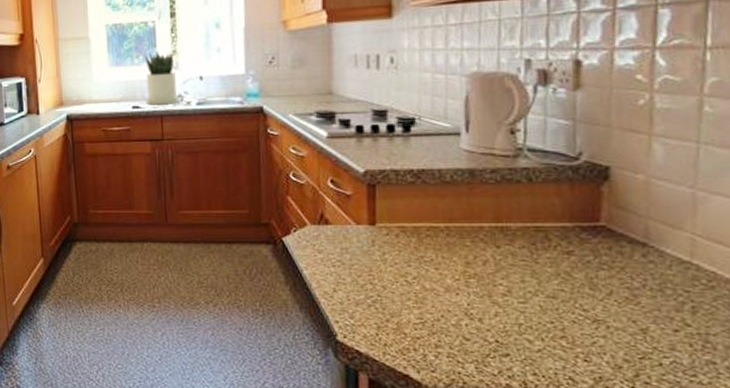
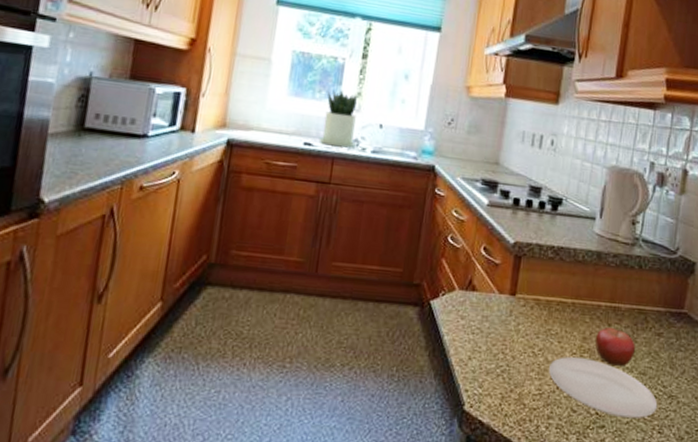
plate: none [428,282,579,347] -> present [549,356,658,419]
fruit: none [481,249,539,290] -> present [594,327,636,366]

